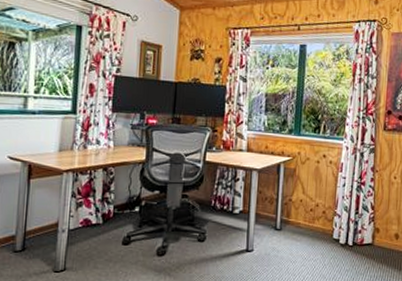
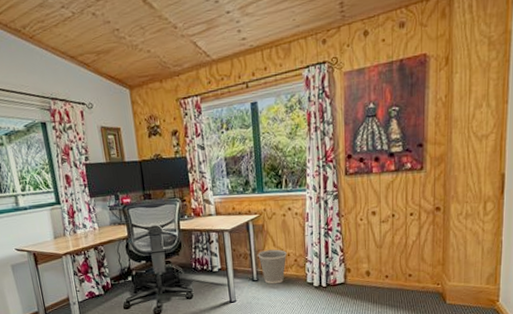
wastebasket: none [284,197,316,236] -> present [257,249,287,284]

